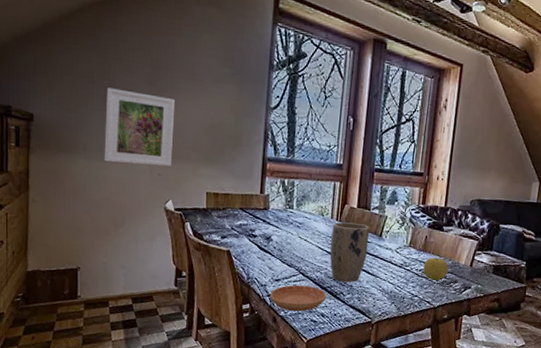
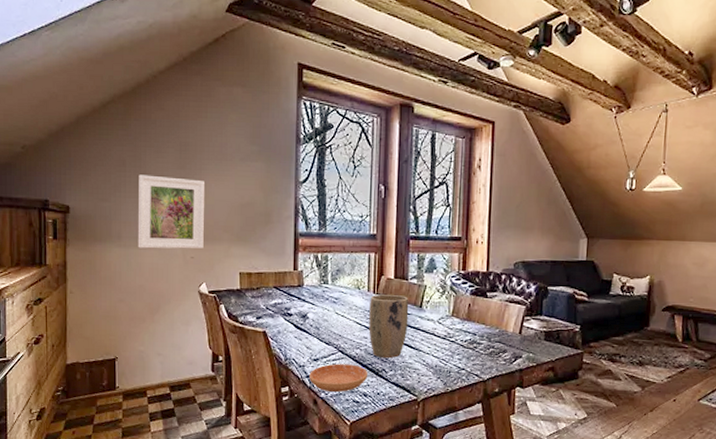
fruit: present [423,257,449,281] -> none [468,326,496,351]

